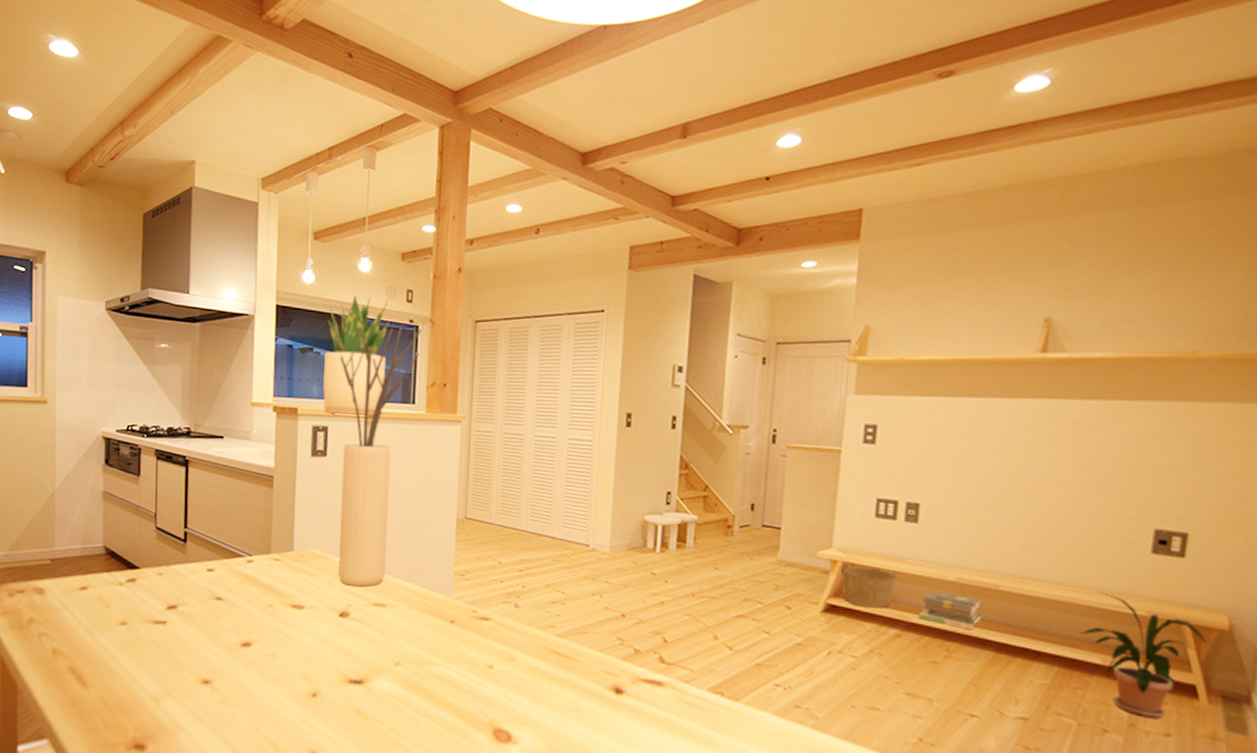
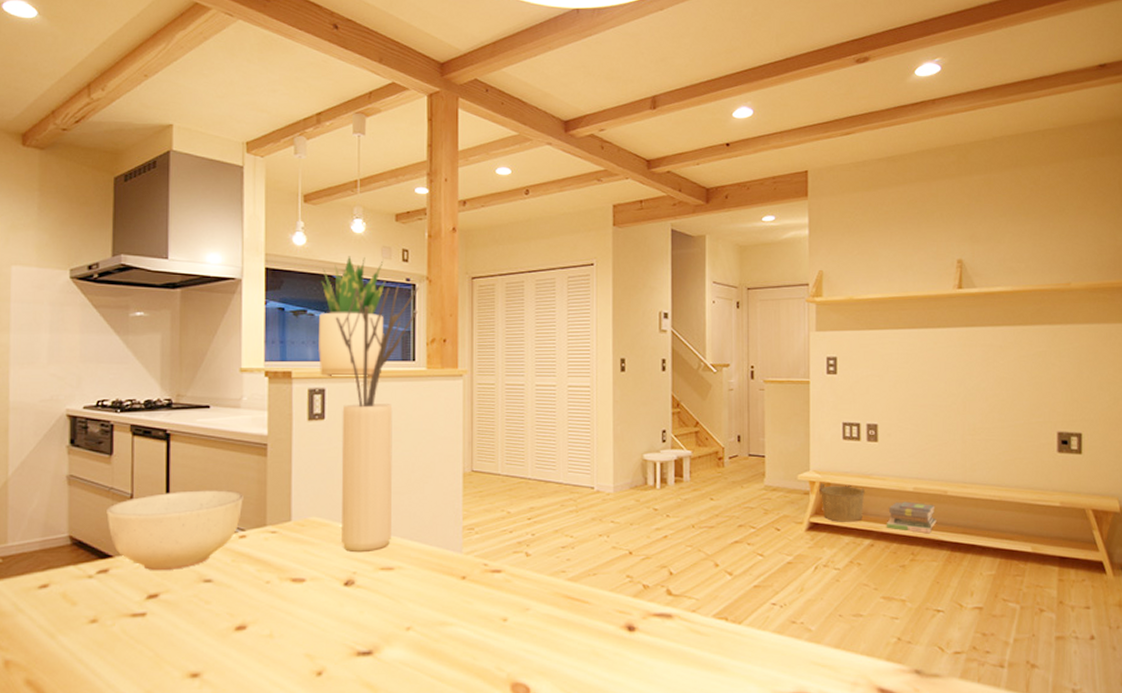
bowl: none [134,514,251,586] -> present [106,490,243,570]
house plant: present [1079,591,1207,719] -> none [1012,488,1106,595]

